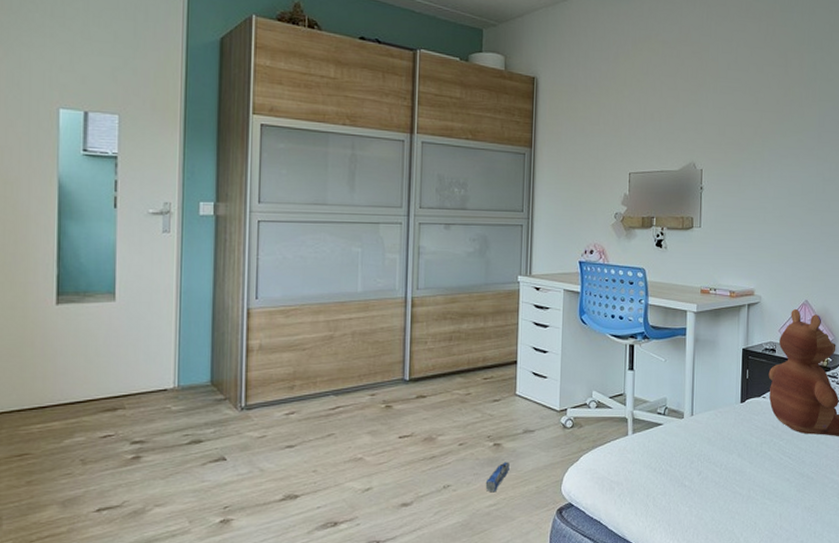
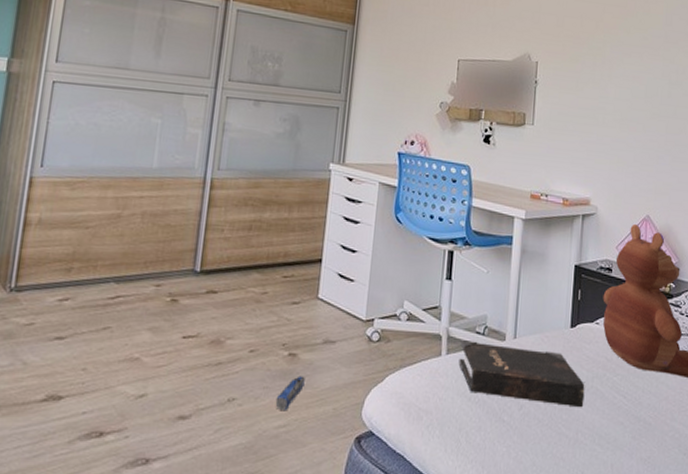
hardback book: none [643,420,755,470] -> present [458,340,585,408]

